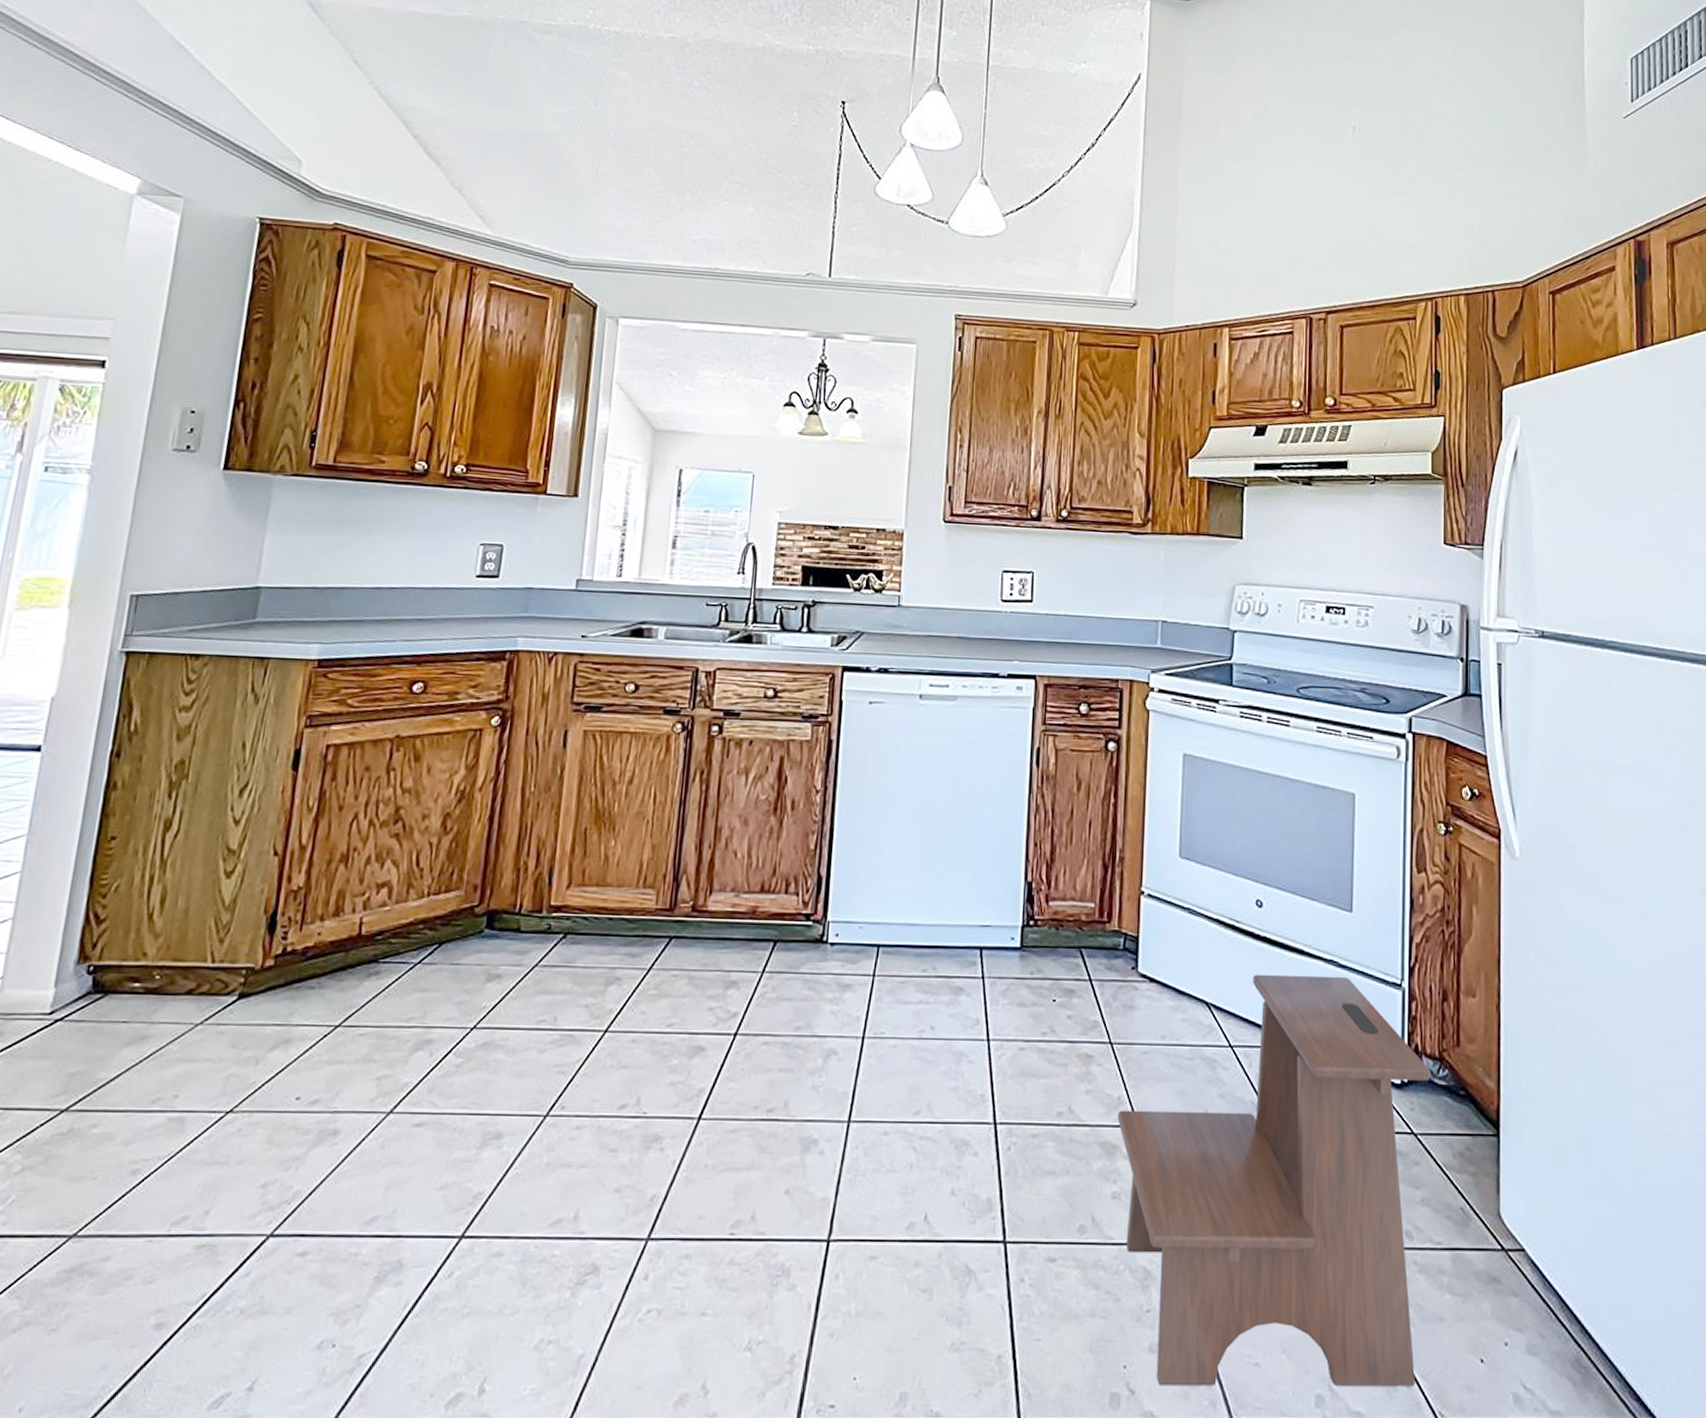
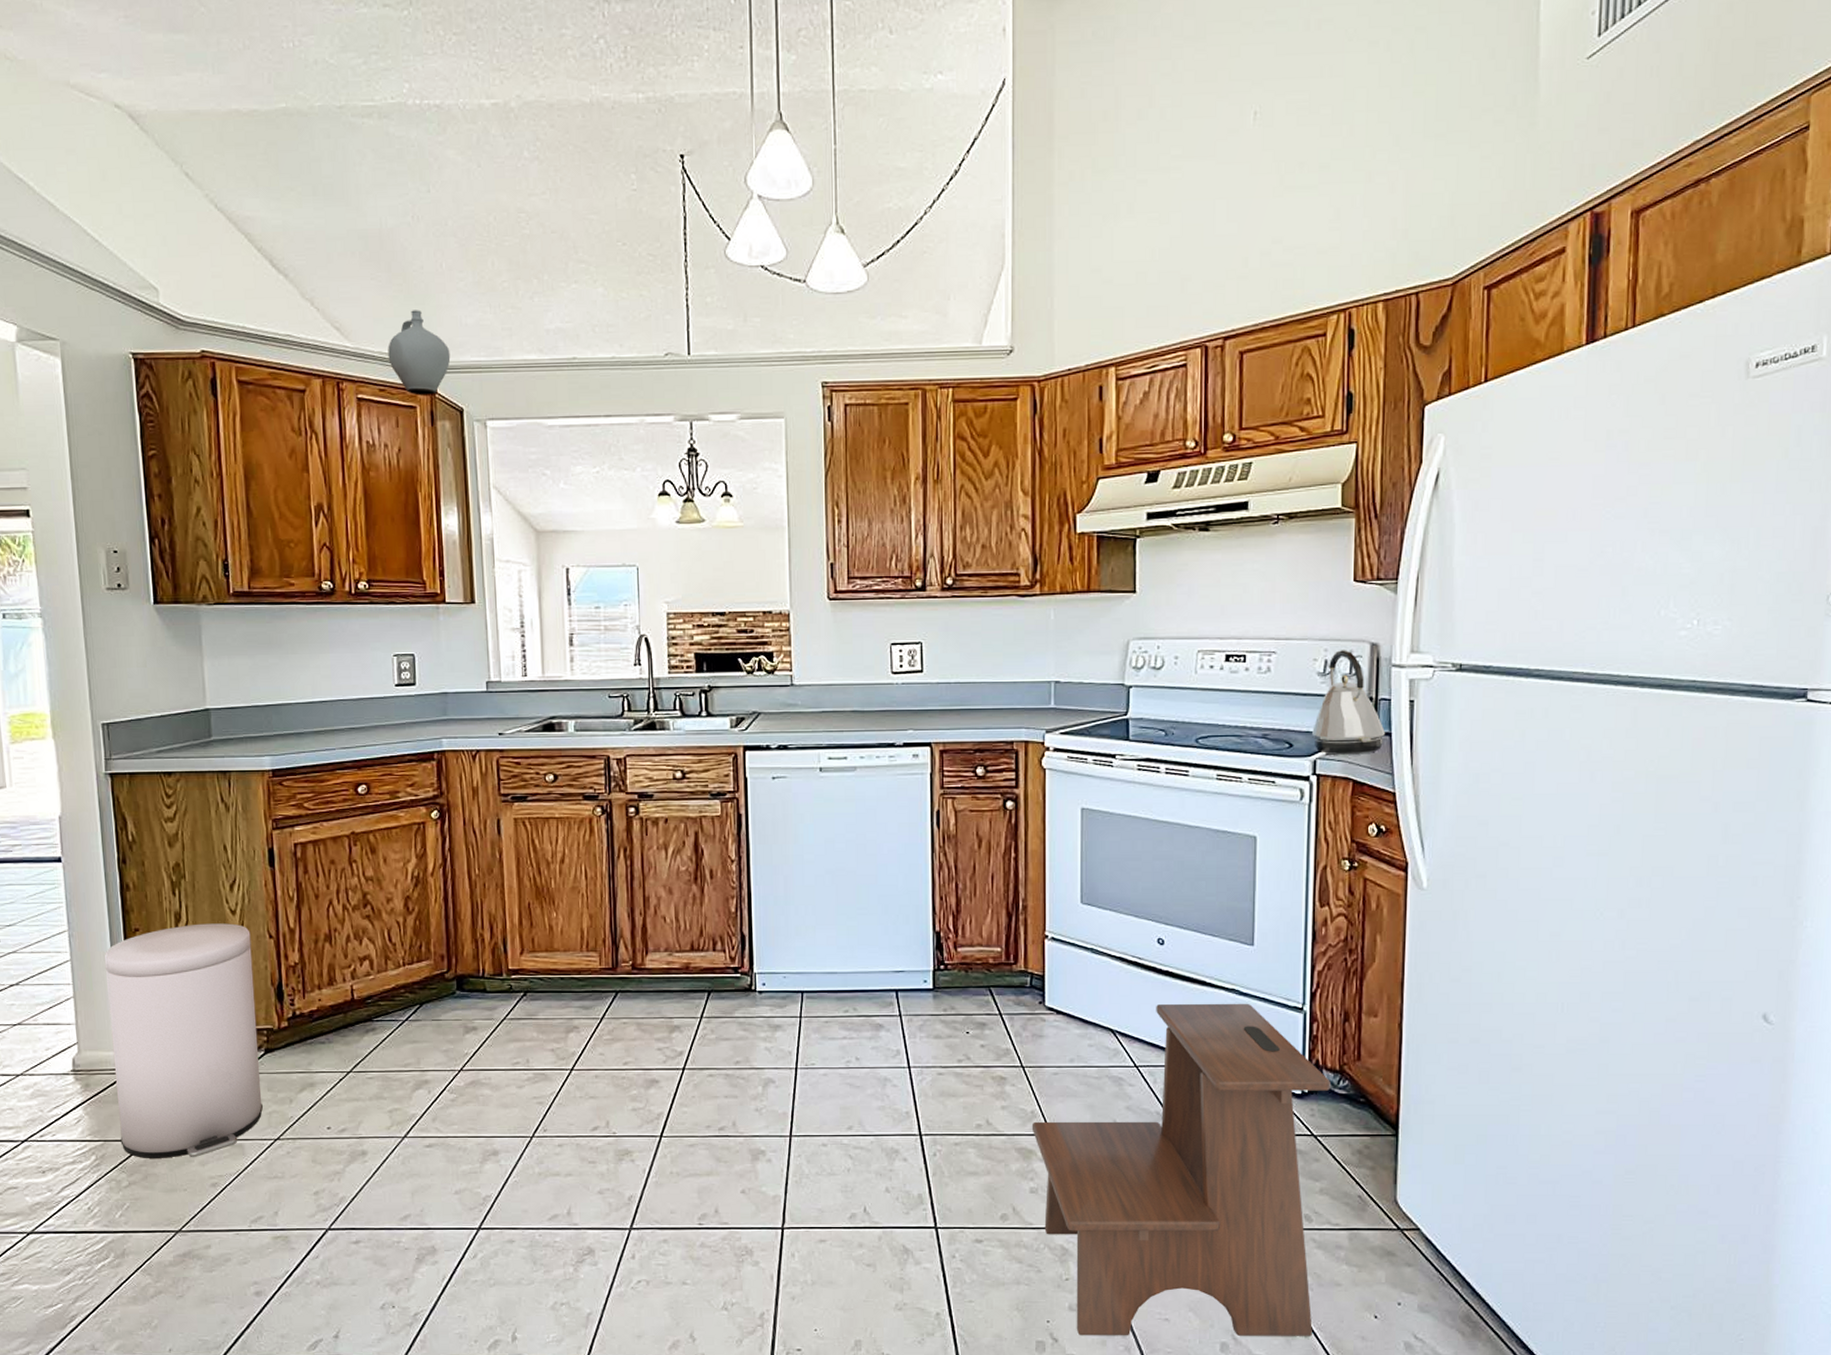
pedal bin: none [25,834,252,1135] -> present [104,923,263,1158]
ceramic jug: none [528,208,593,289] -> present [388,310,451,396]
kettle: none [1408,609,1475,715] -> present [1312,650,1385,756]

